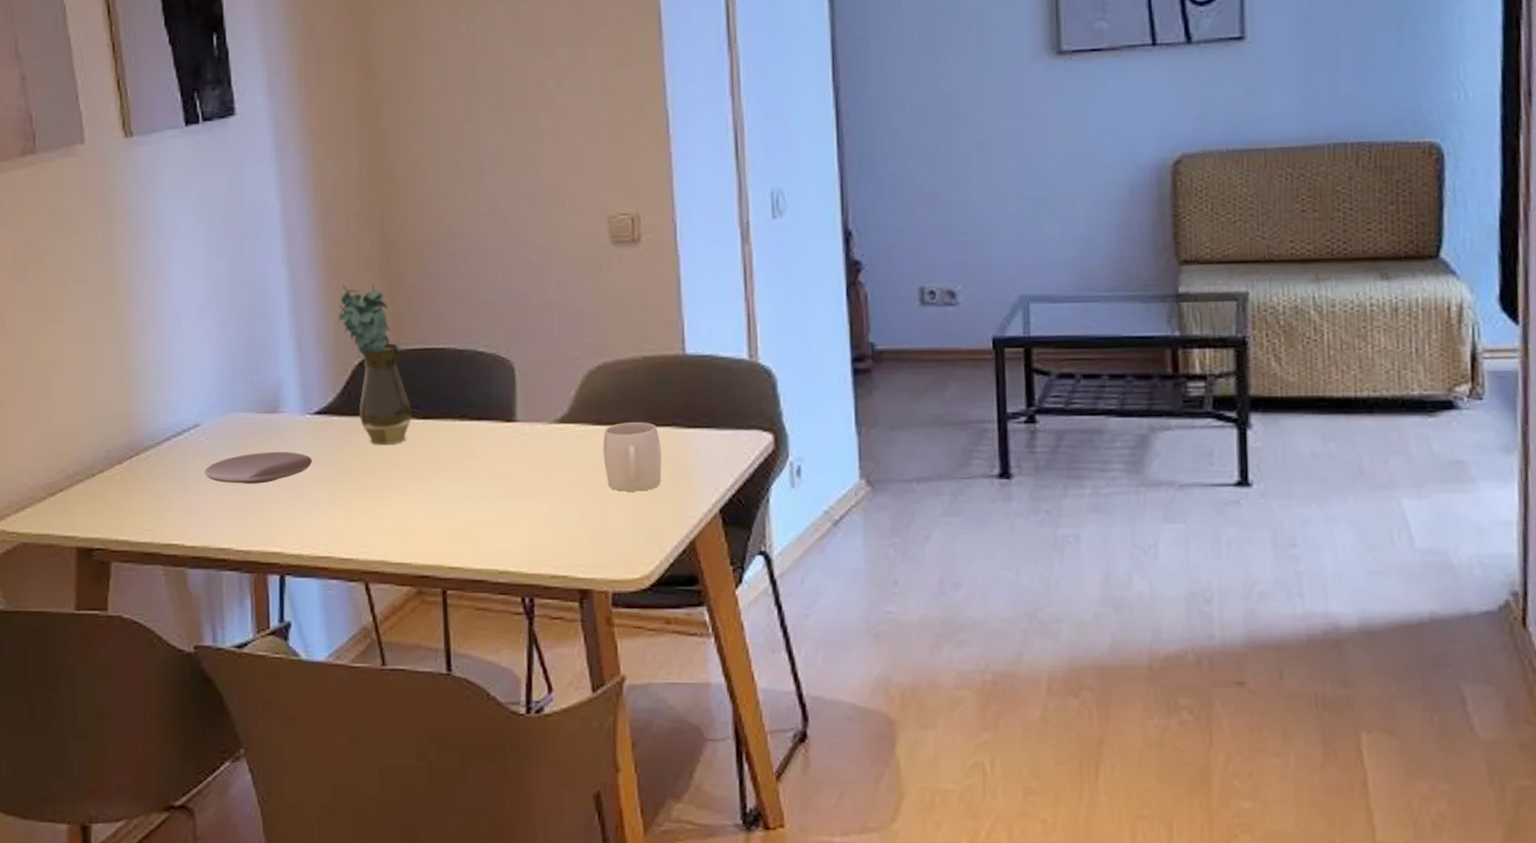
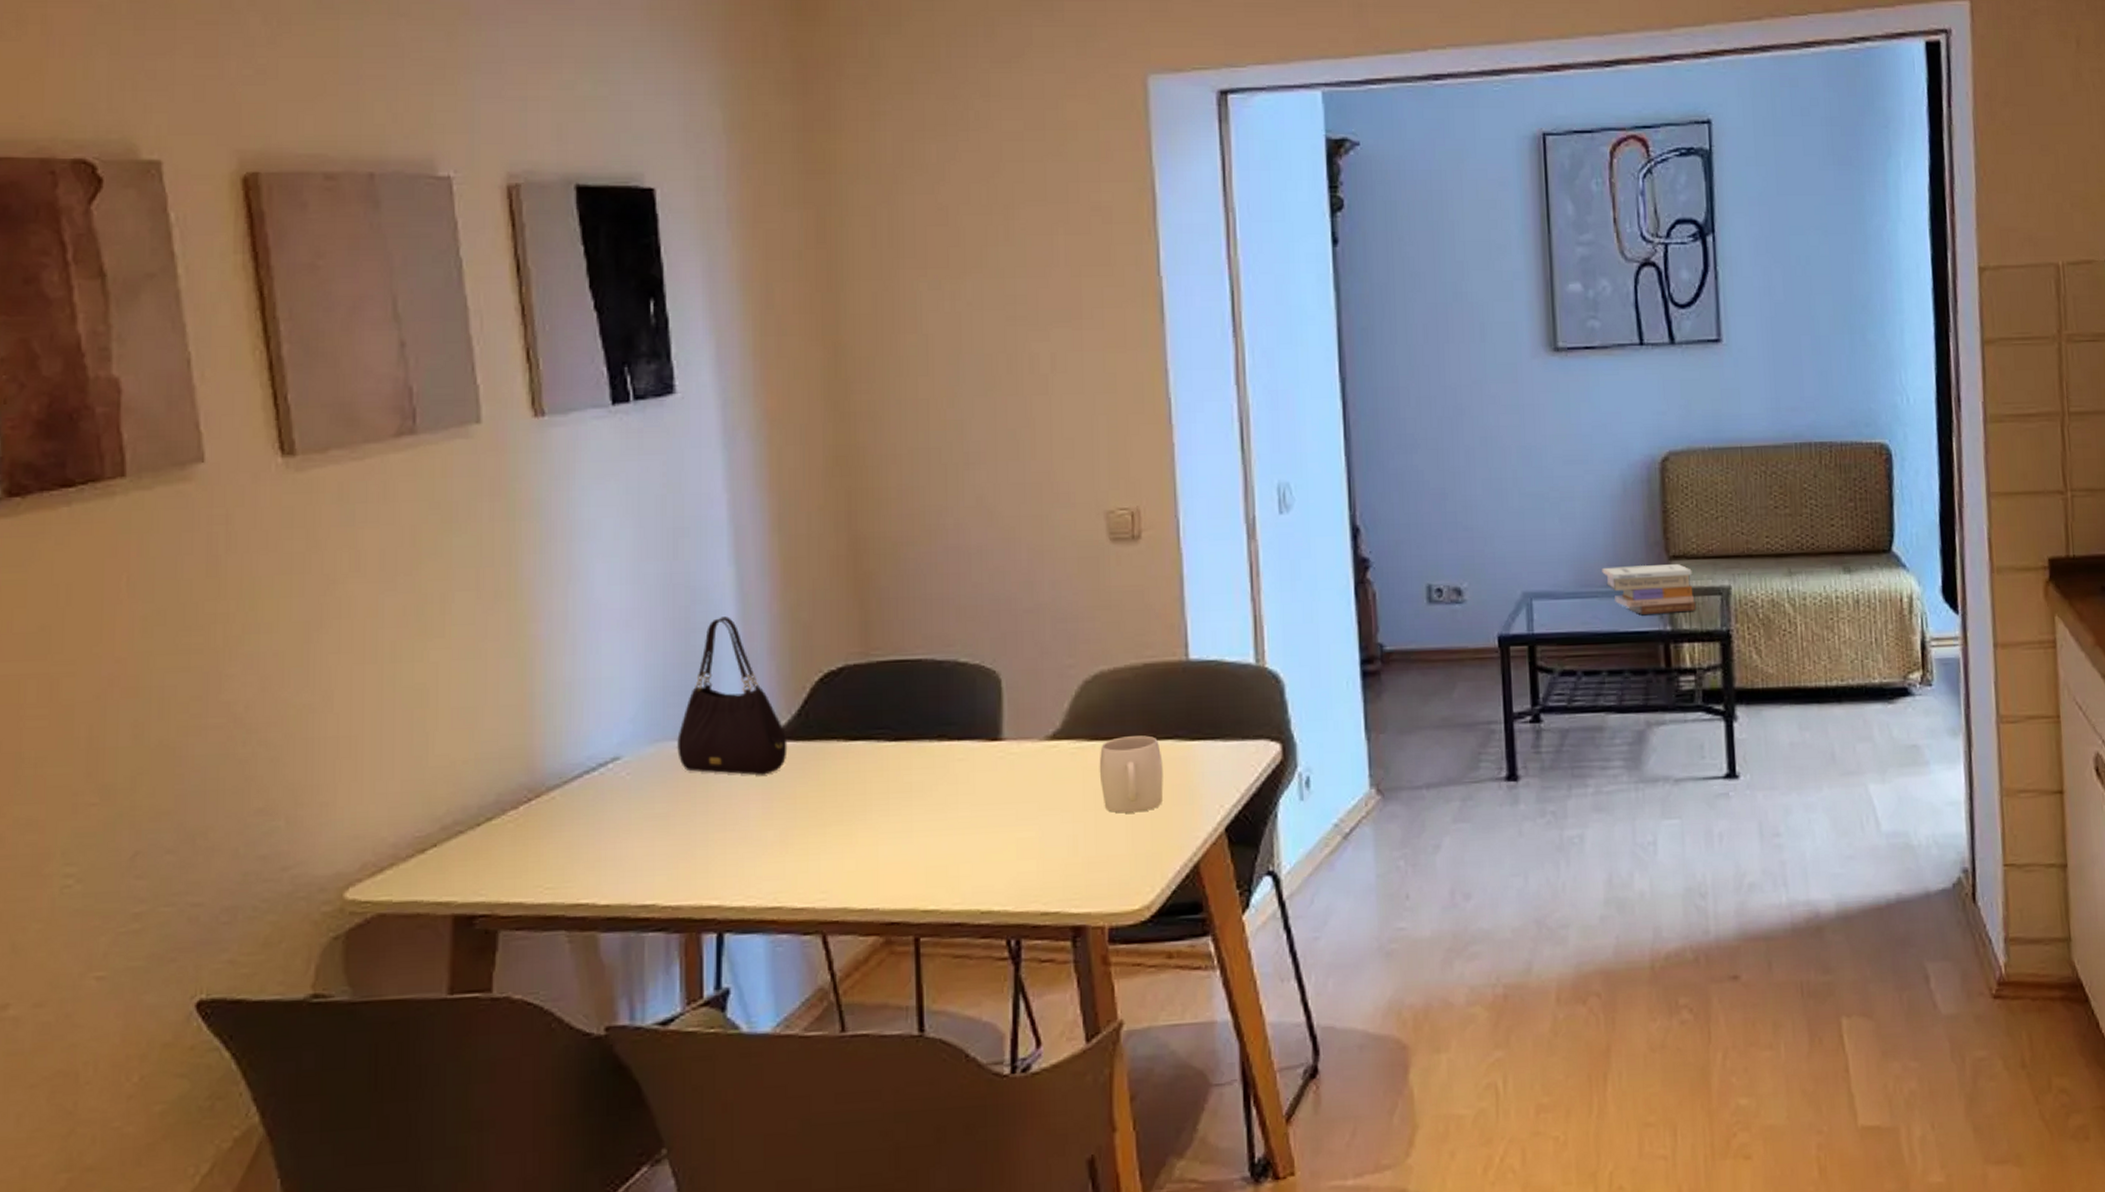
plate: present [205,452,313,484] -> none [625,785,762,826]
handbag: none [243,308,334,444] -> present [676,616,788,775]
vase: present [338,284,413,445] -> none [795,588,883,773]
books: none [1105,269,1209,321] -> present [1602,564,1697,616]

